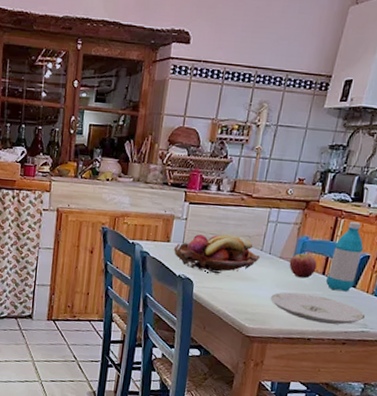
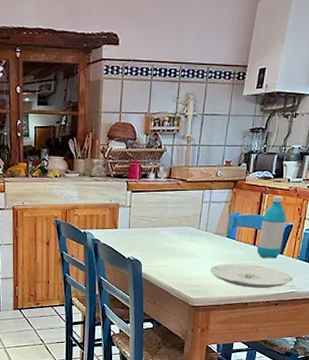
fruit basket: present [174,234,260,274] -> none [122,217,198,254]
apple: present [289,253,317,279] -> none [224,227,248,250]

